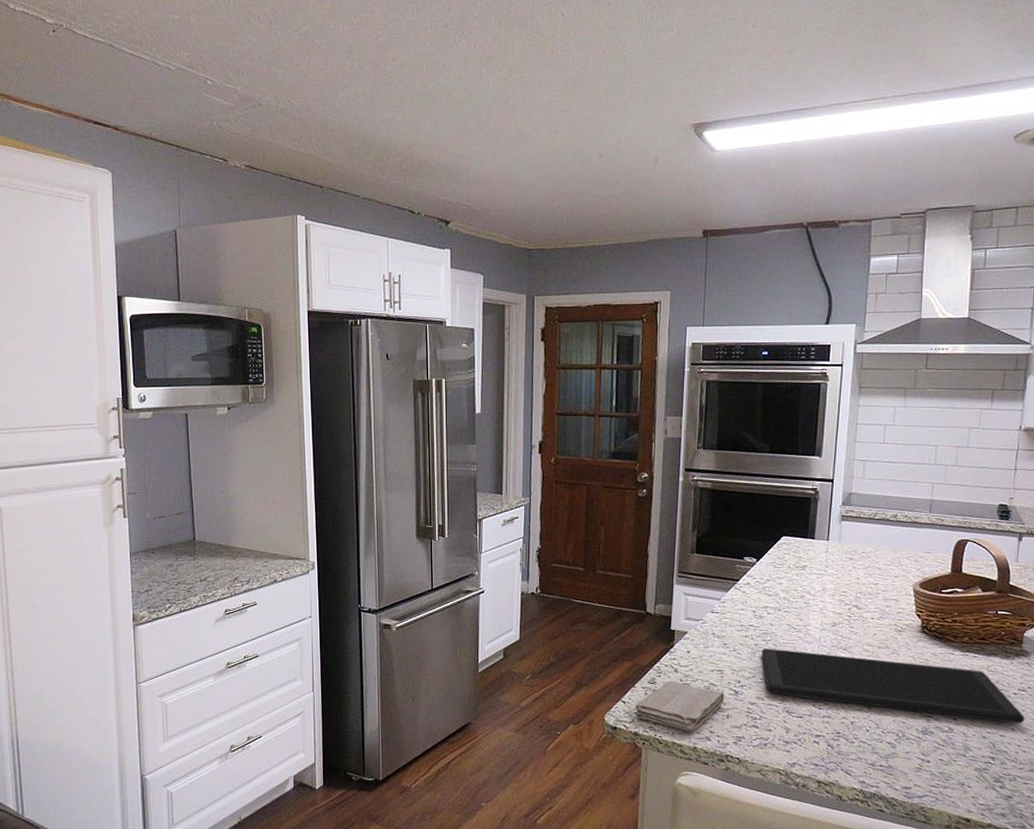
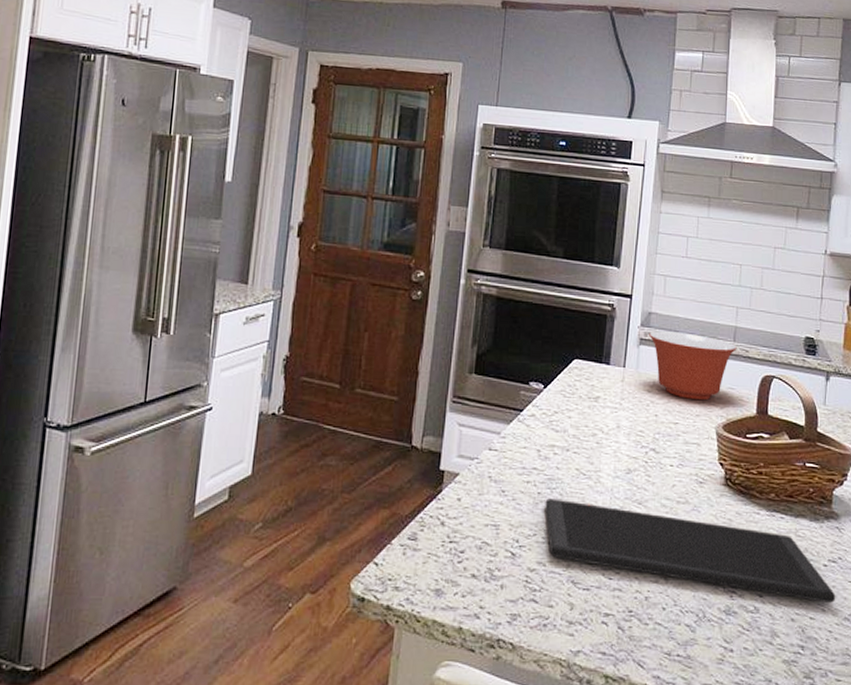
washcloth: present [635,680,725,730] -> none [388,536,500,604]
mixing bowl: none [850,508,933,564] -> present [649,331,737,401]

